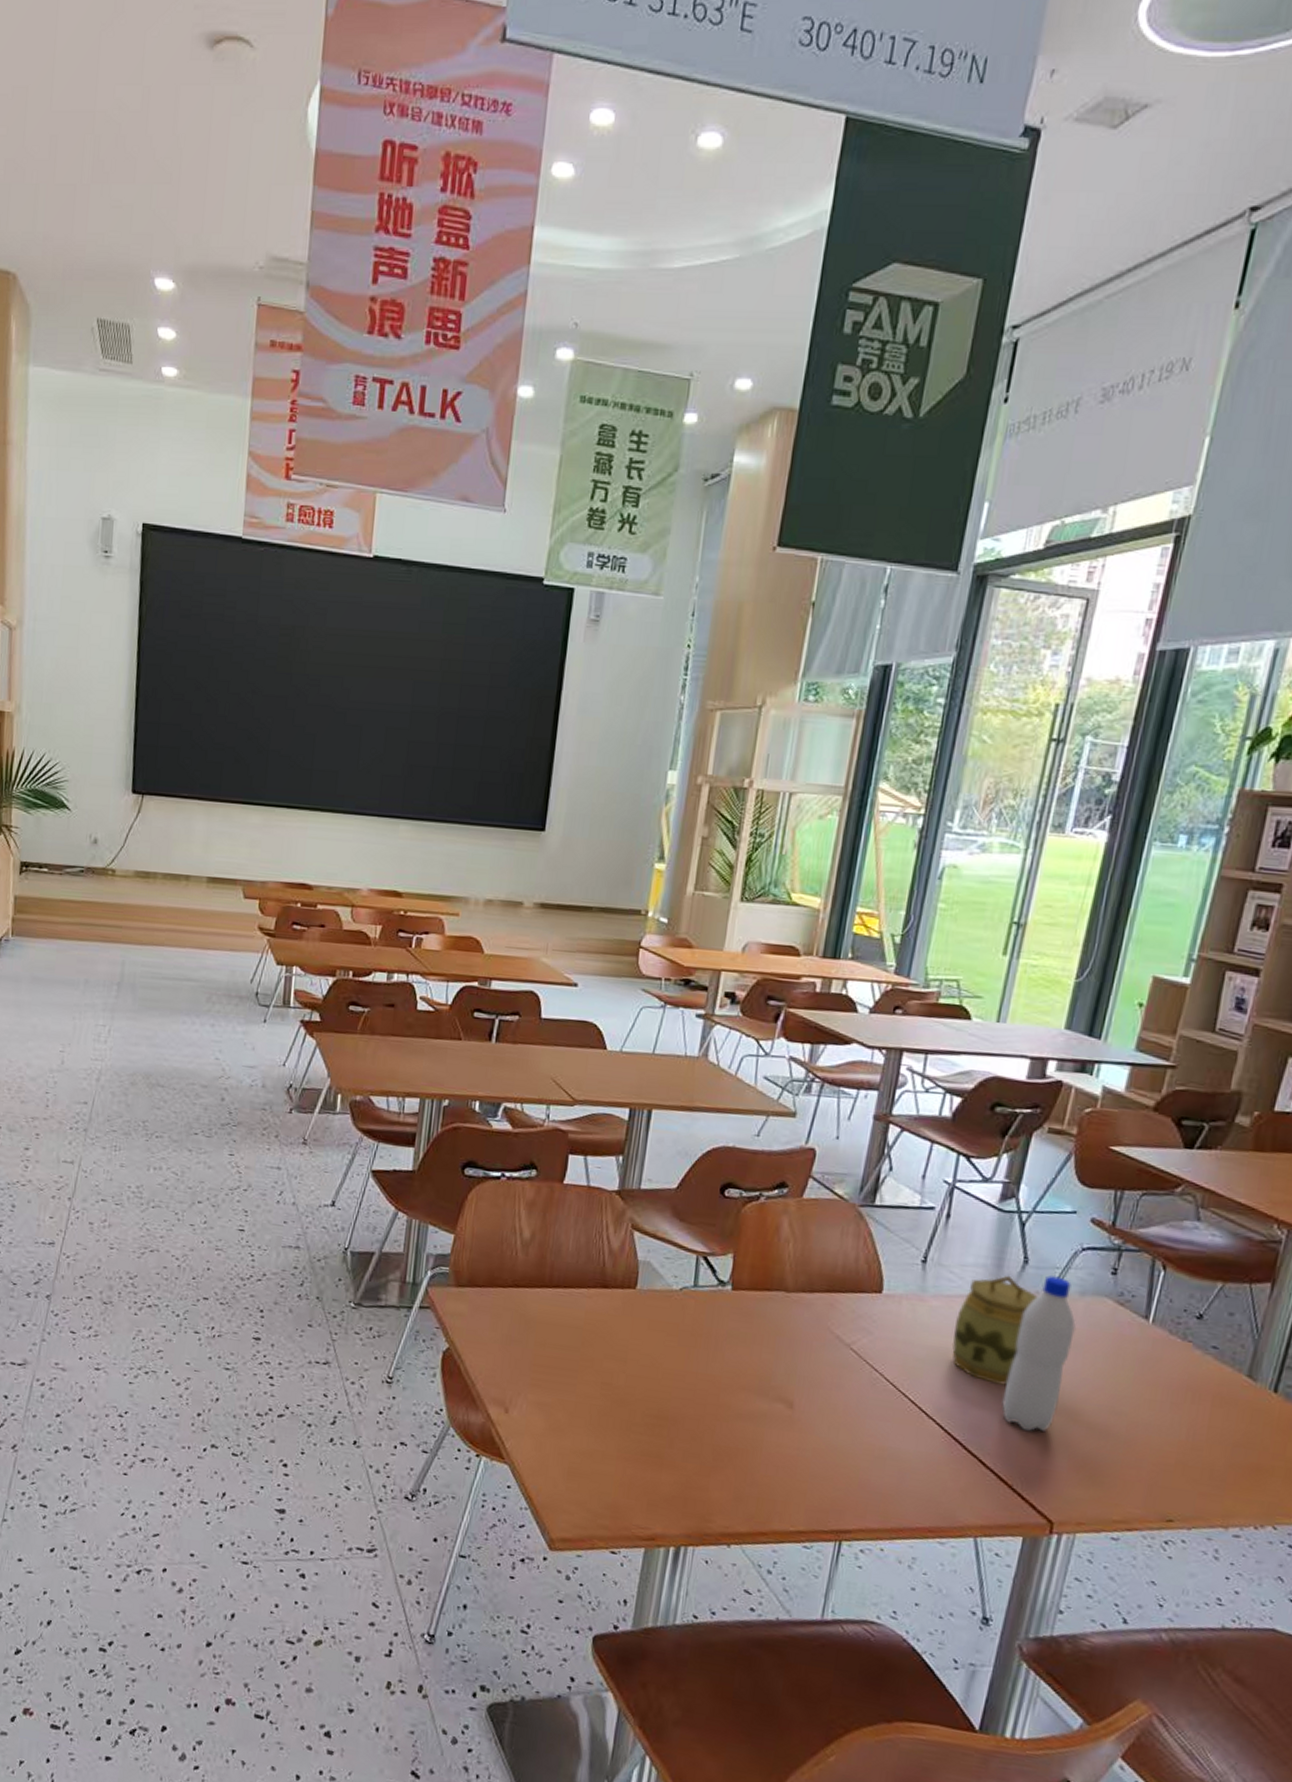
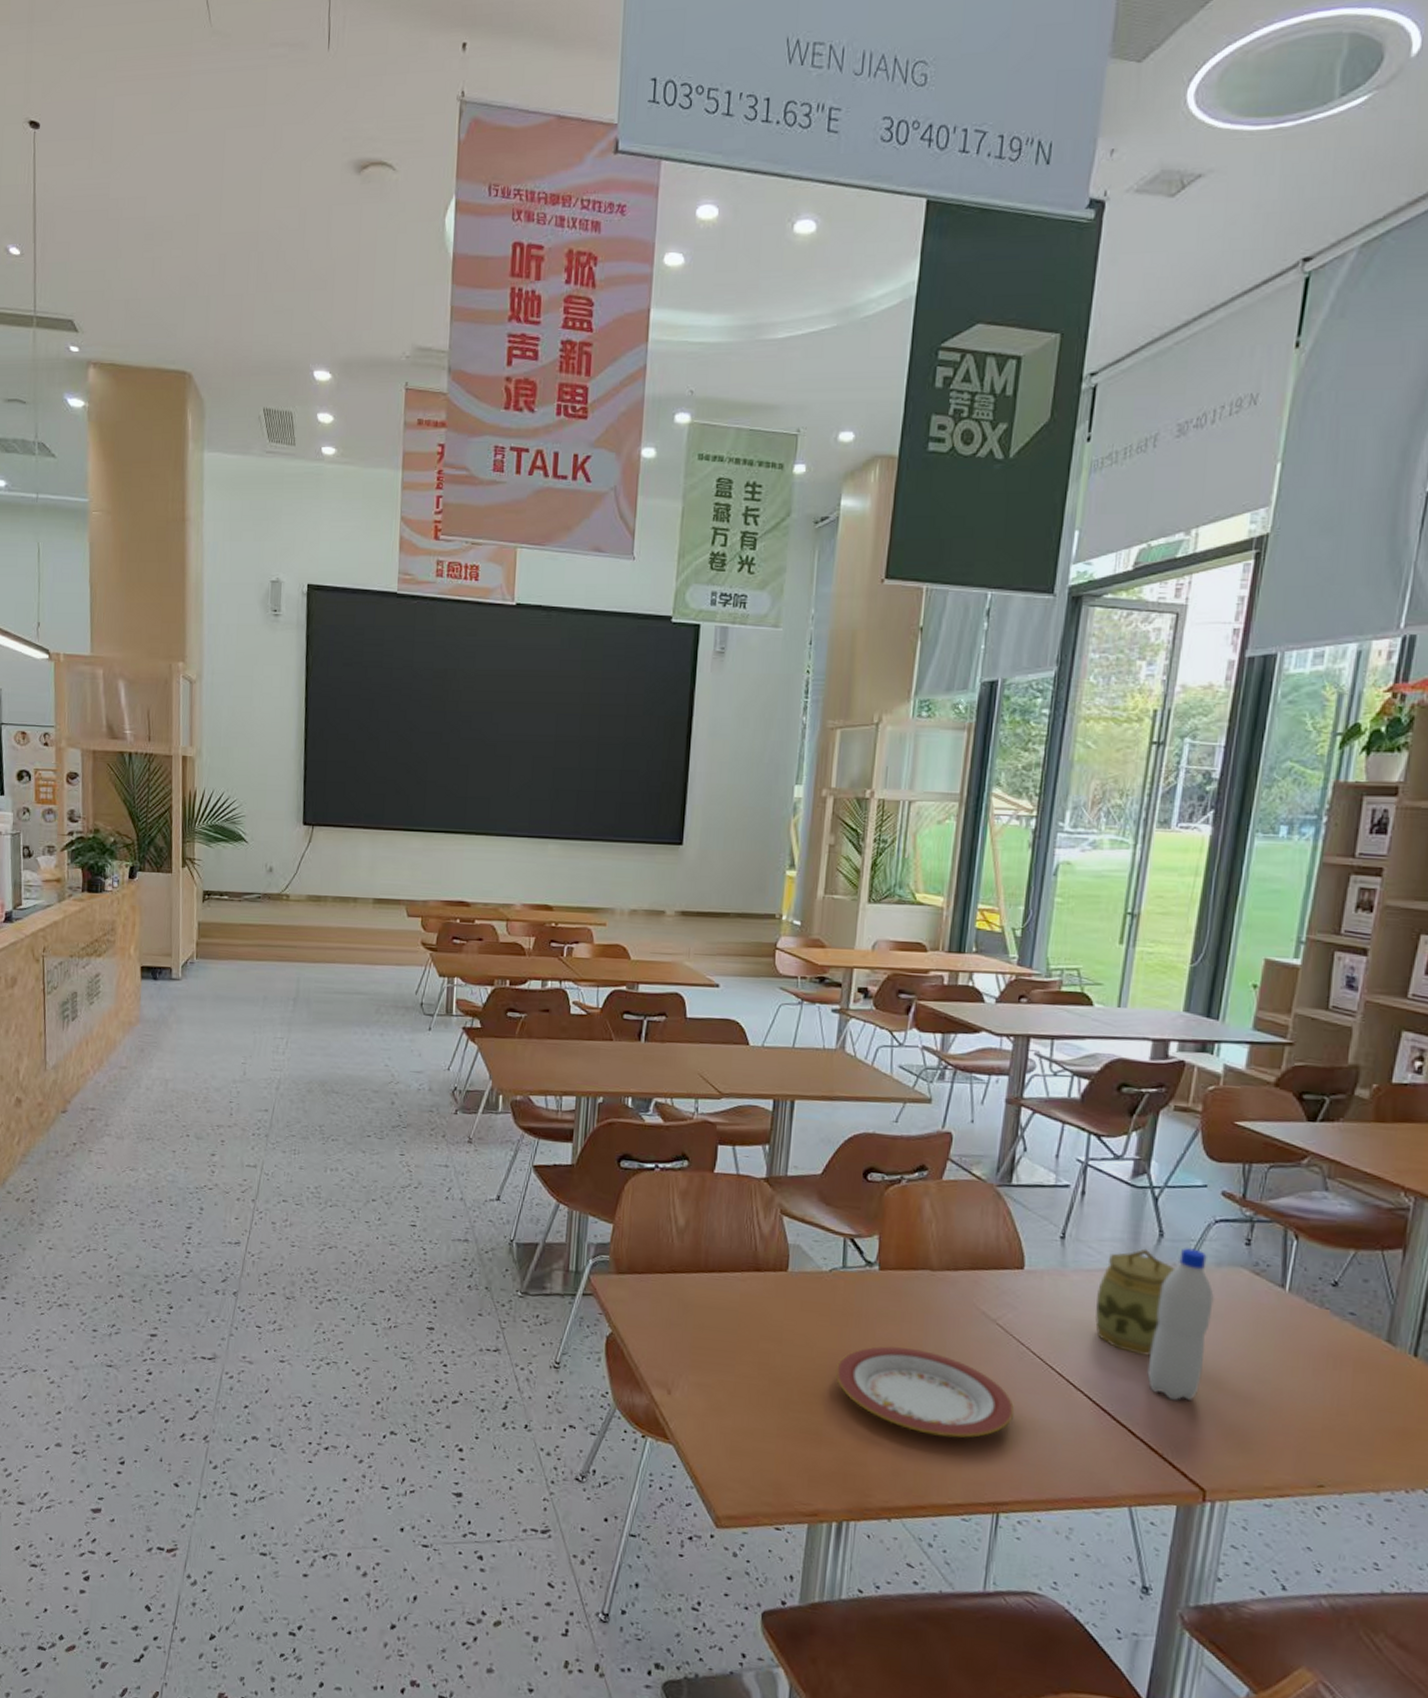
plate: none [680,1368,863,1465] -> present [835,1345,1014,1438]

